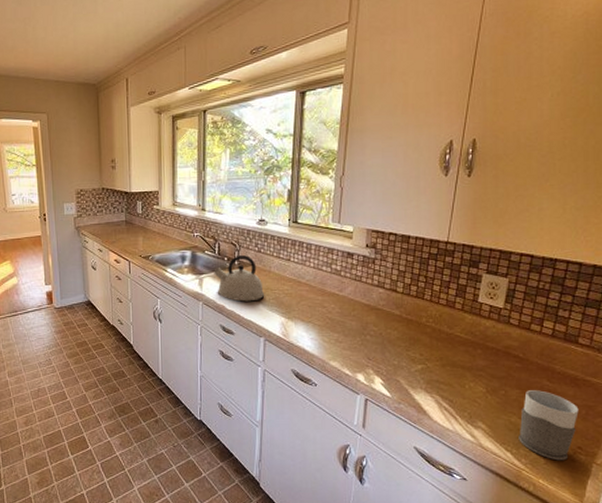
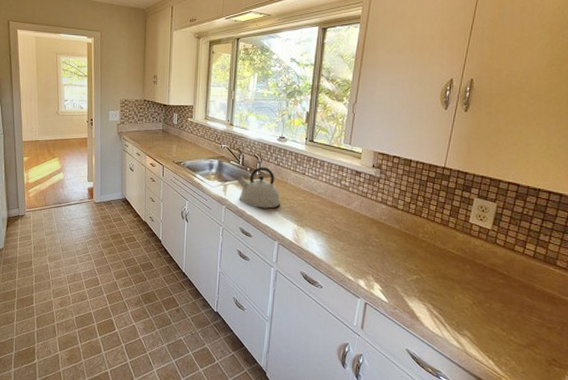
mug: present [519,390,579,461] -> none [500,305,555,371]

